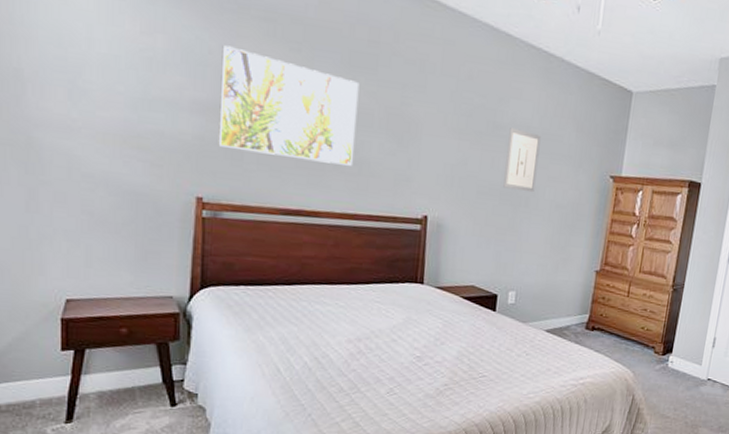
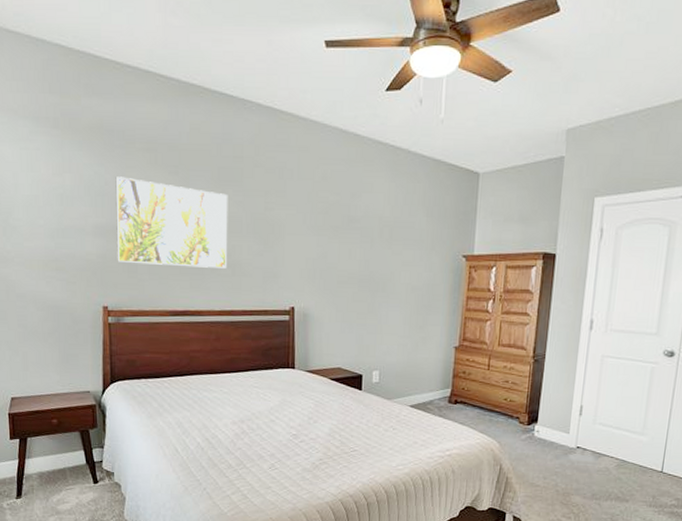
wall art: present [503,128,541,193] -> none [361,220,393,278]

